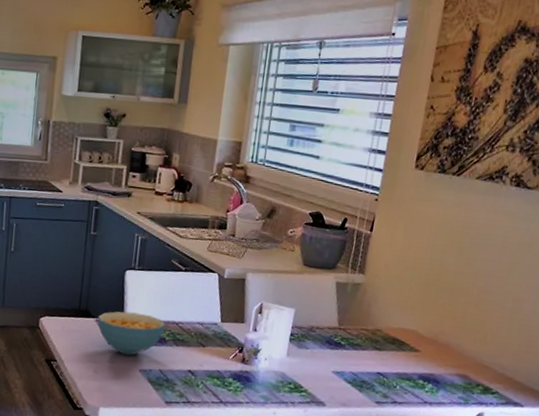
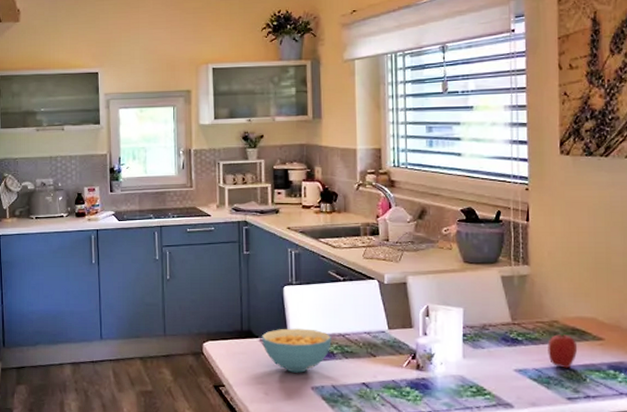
fruit: none [366,341,395,375] -> present [547,332,578,368]

